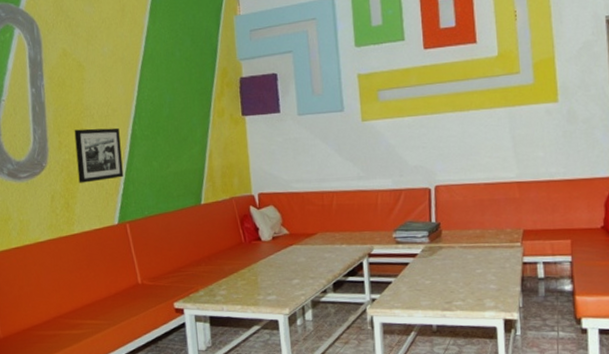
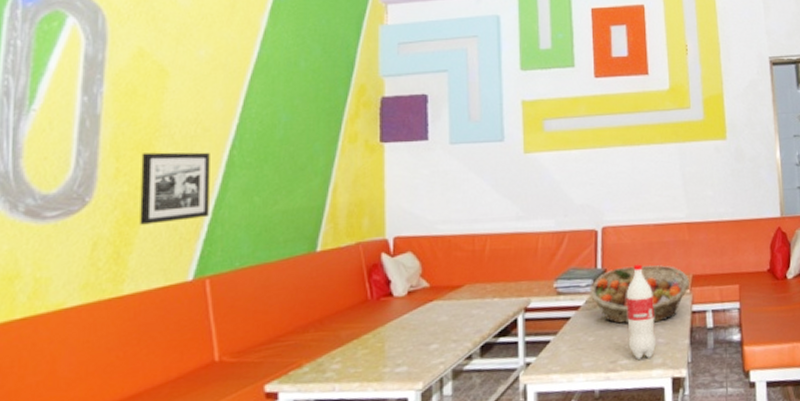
fruit basket: none [425,220,521,271] -> present [589,265,690,324]
soda bottle: none [459,219,488,302] -> present [626,264,656,360]

